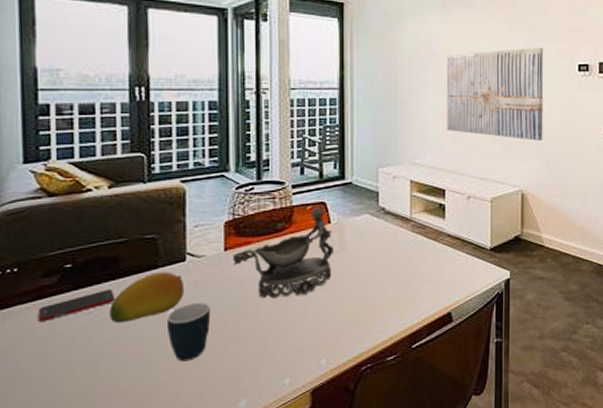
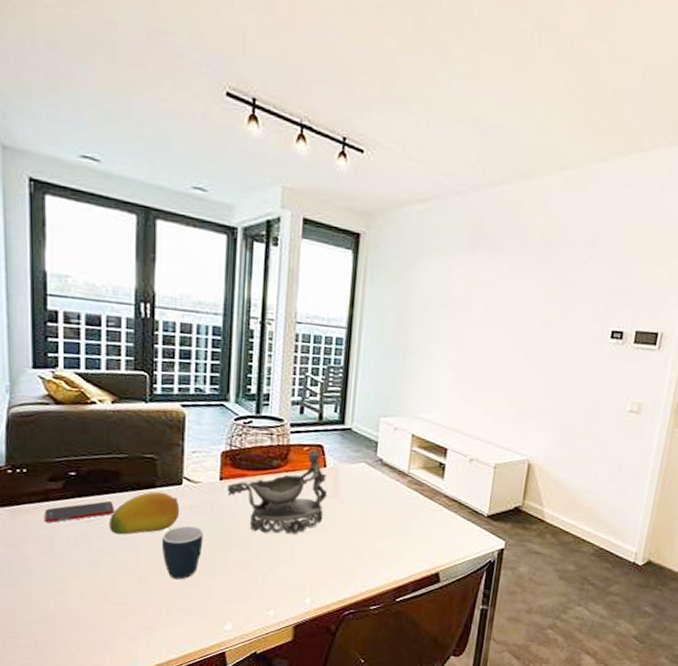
wall art: present [446,48,544,141] -> none [457,303,574,410]

